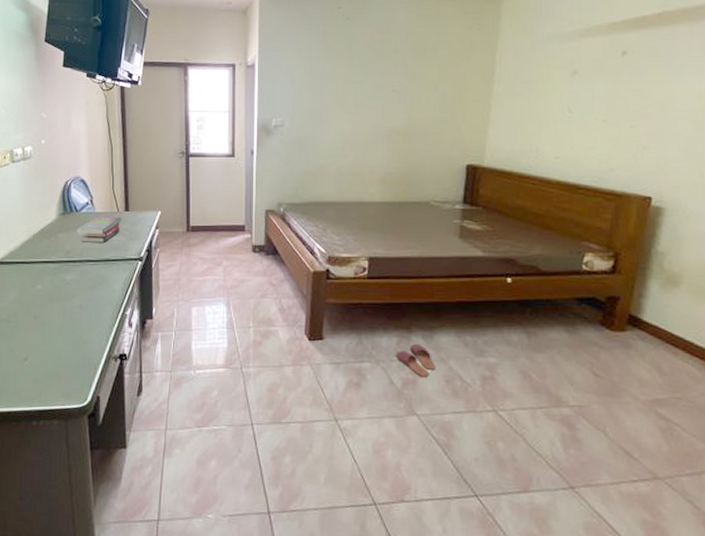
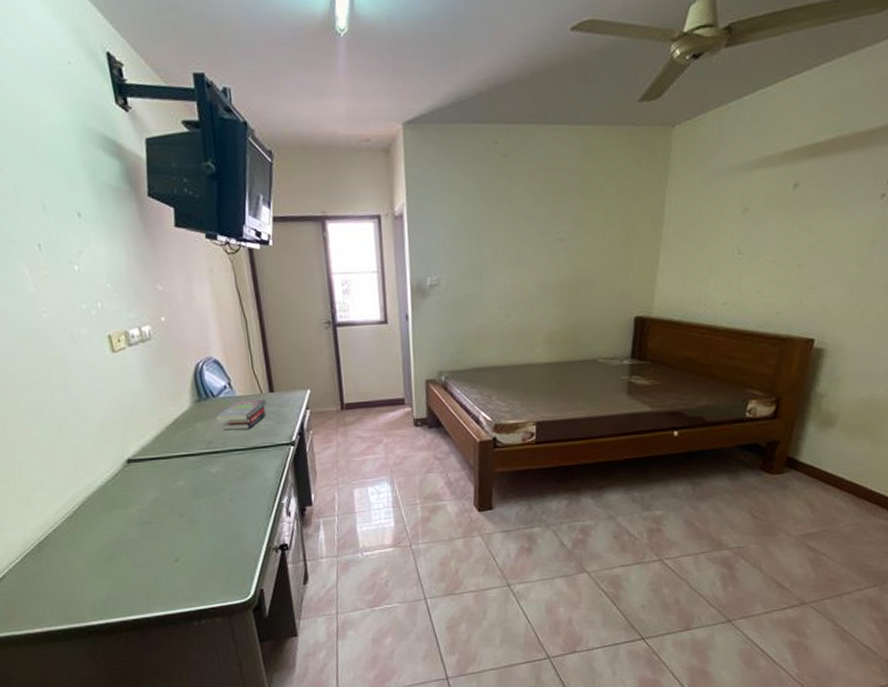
slippers: present [396,343,436,378] -> none [566,504,605,536]

